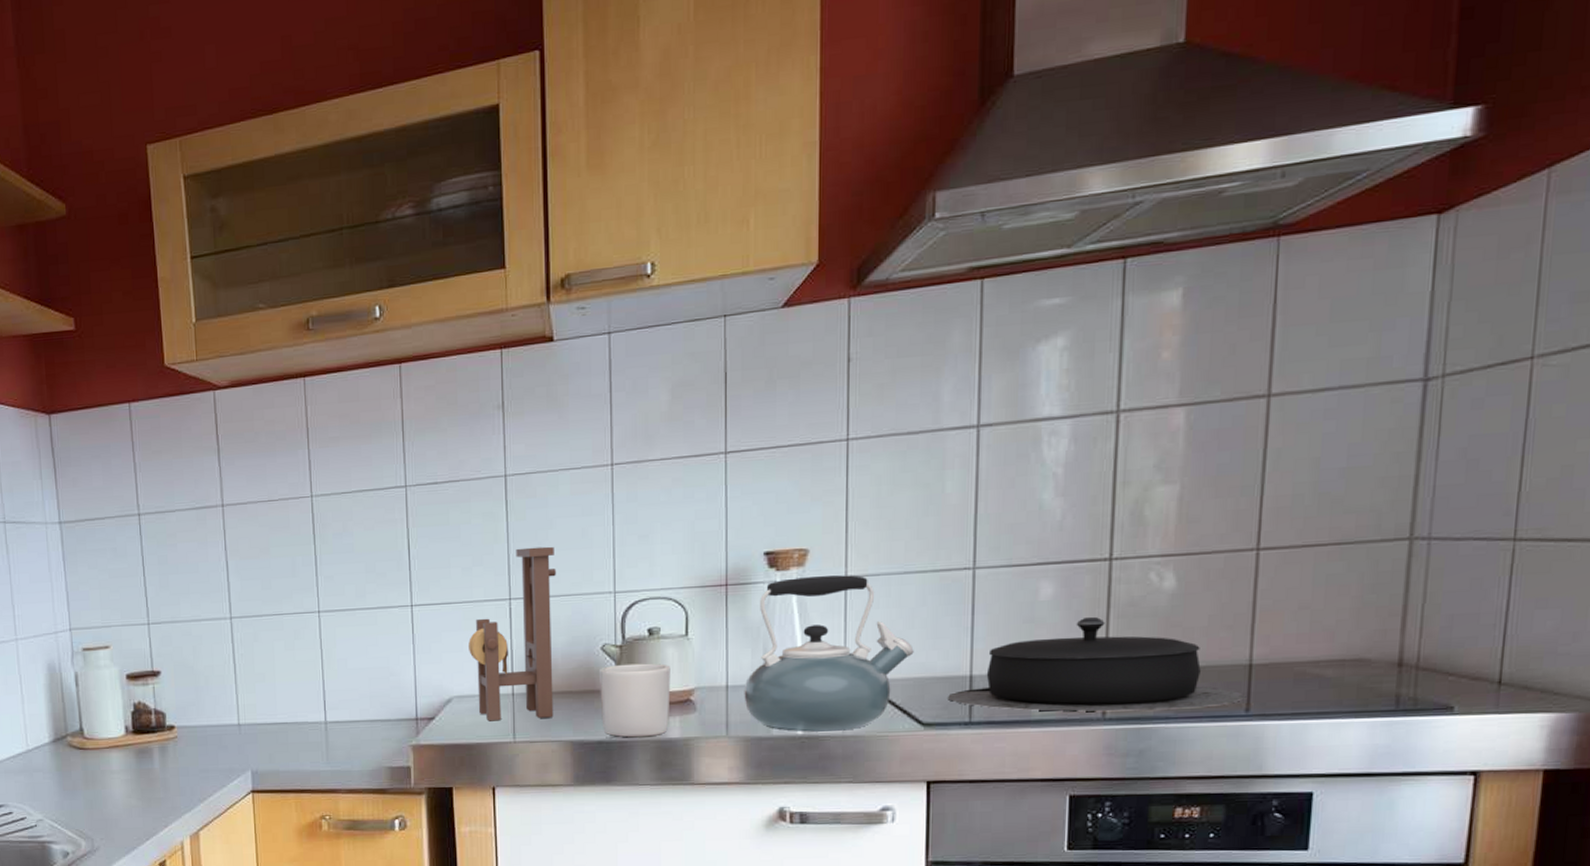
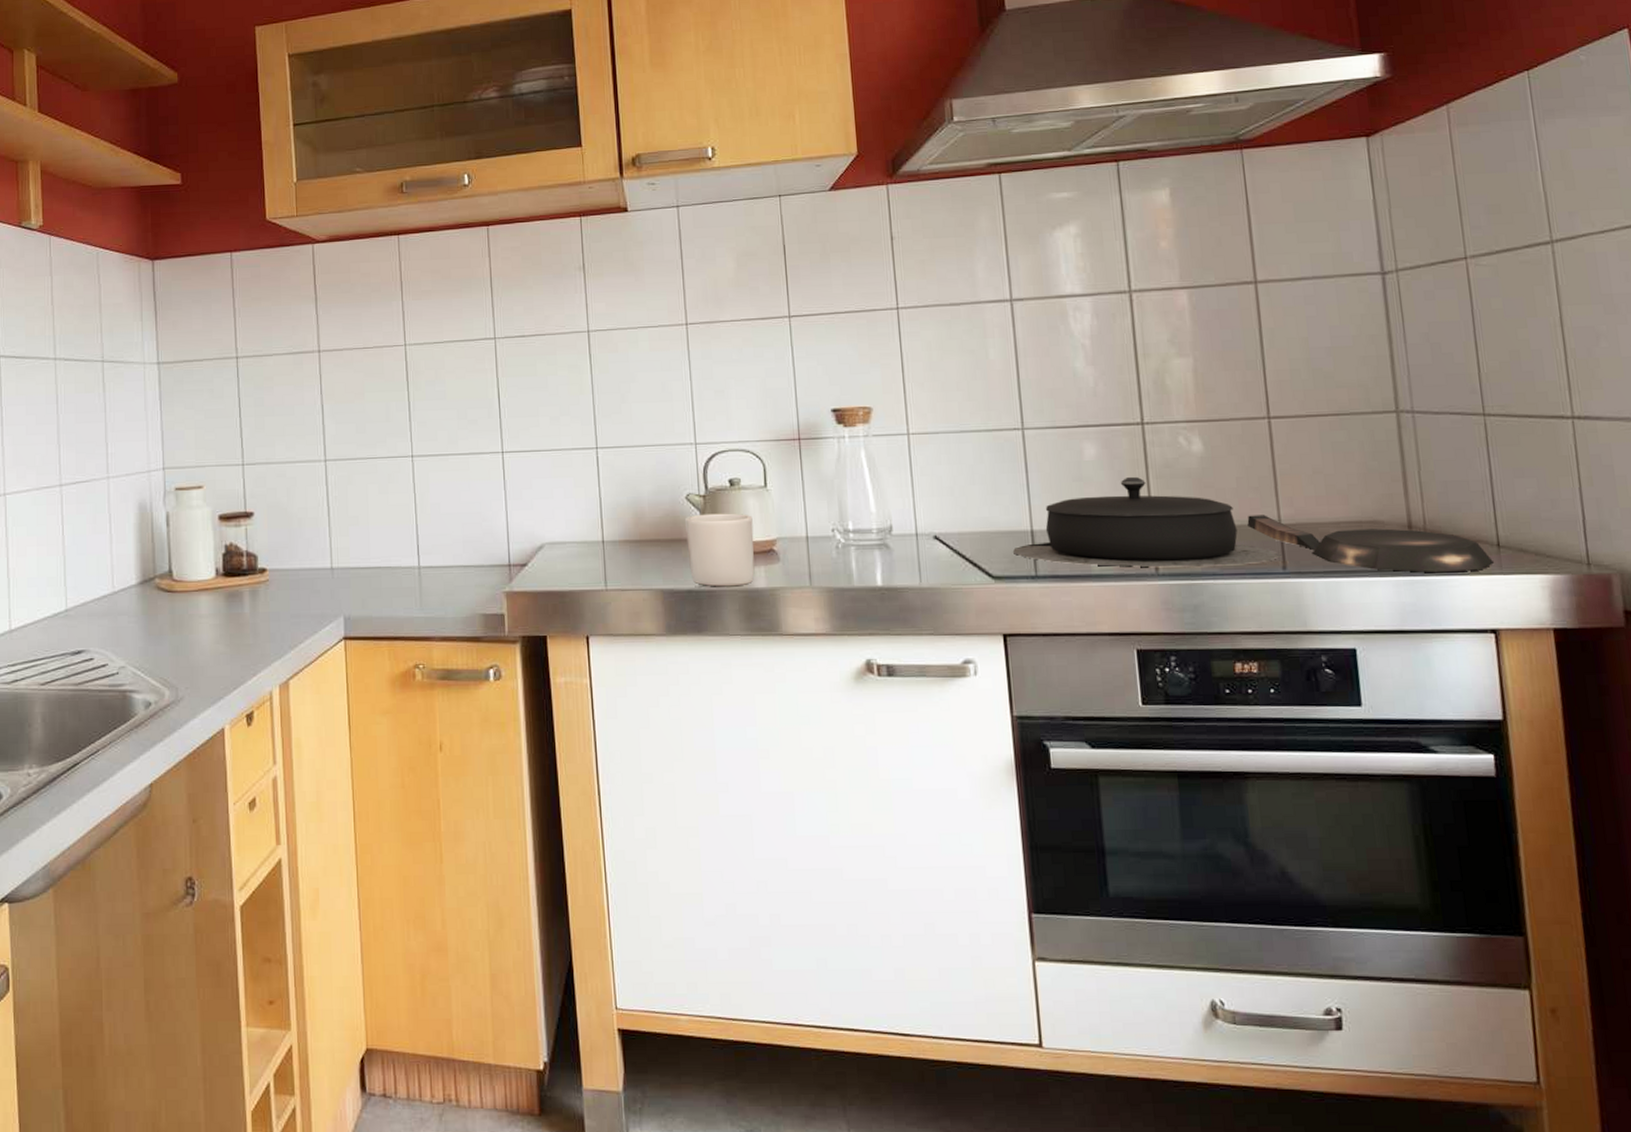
paper towel holder: present [468,546,556,721] -> none [558,398,643,569]
kettle: present [744,575,914,732] -> none [823,432,977,584]
frying pan: none [1213,654,1491,714] -> present [1247,515,1495,573]

